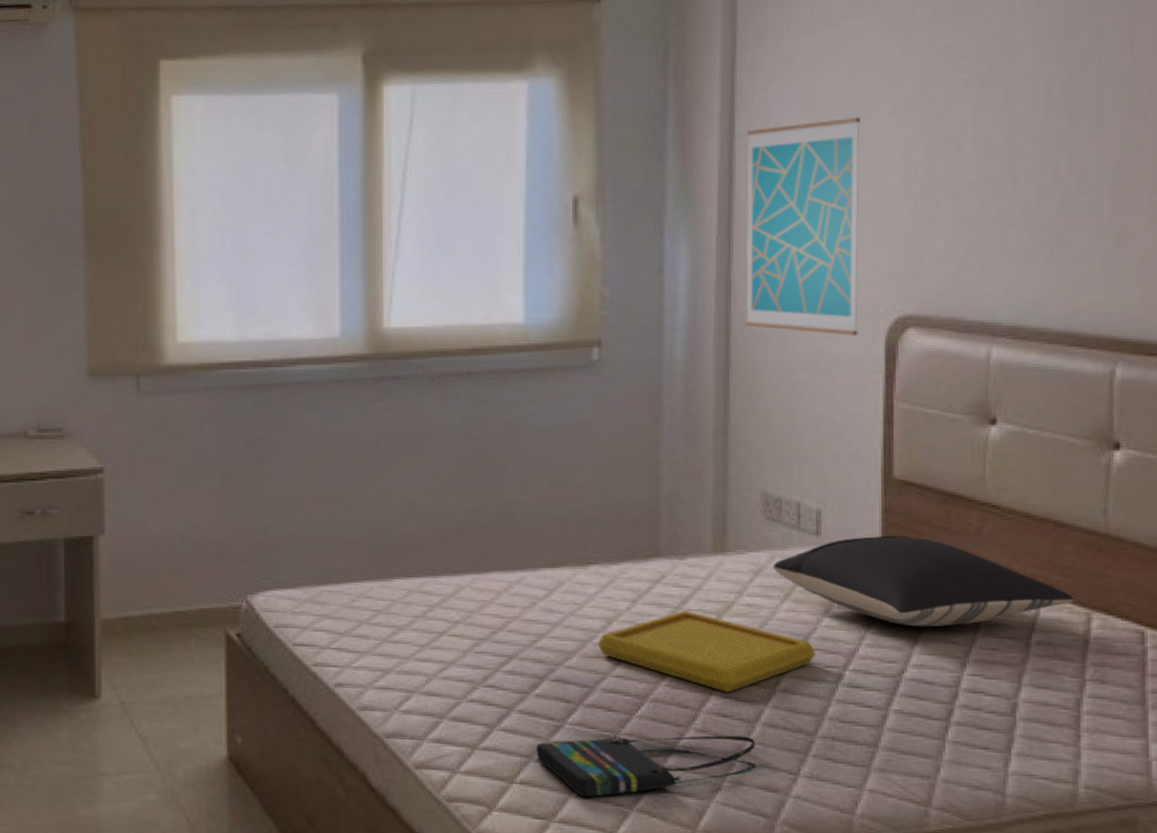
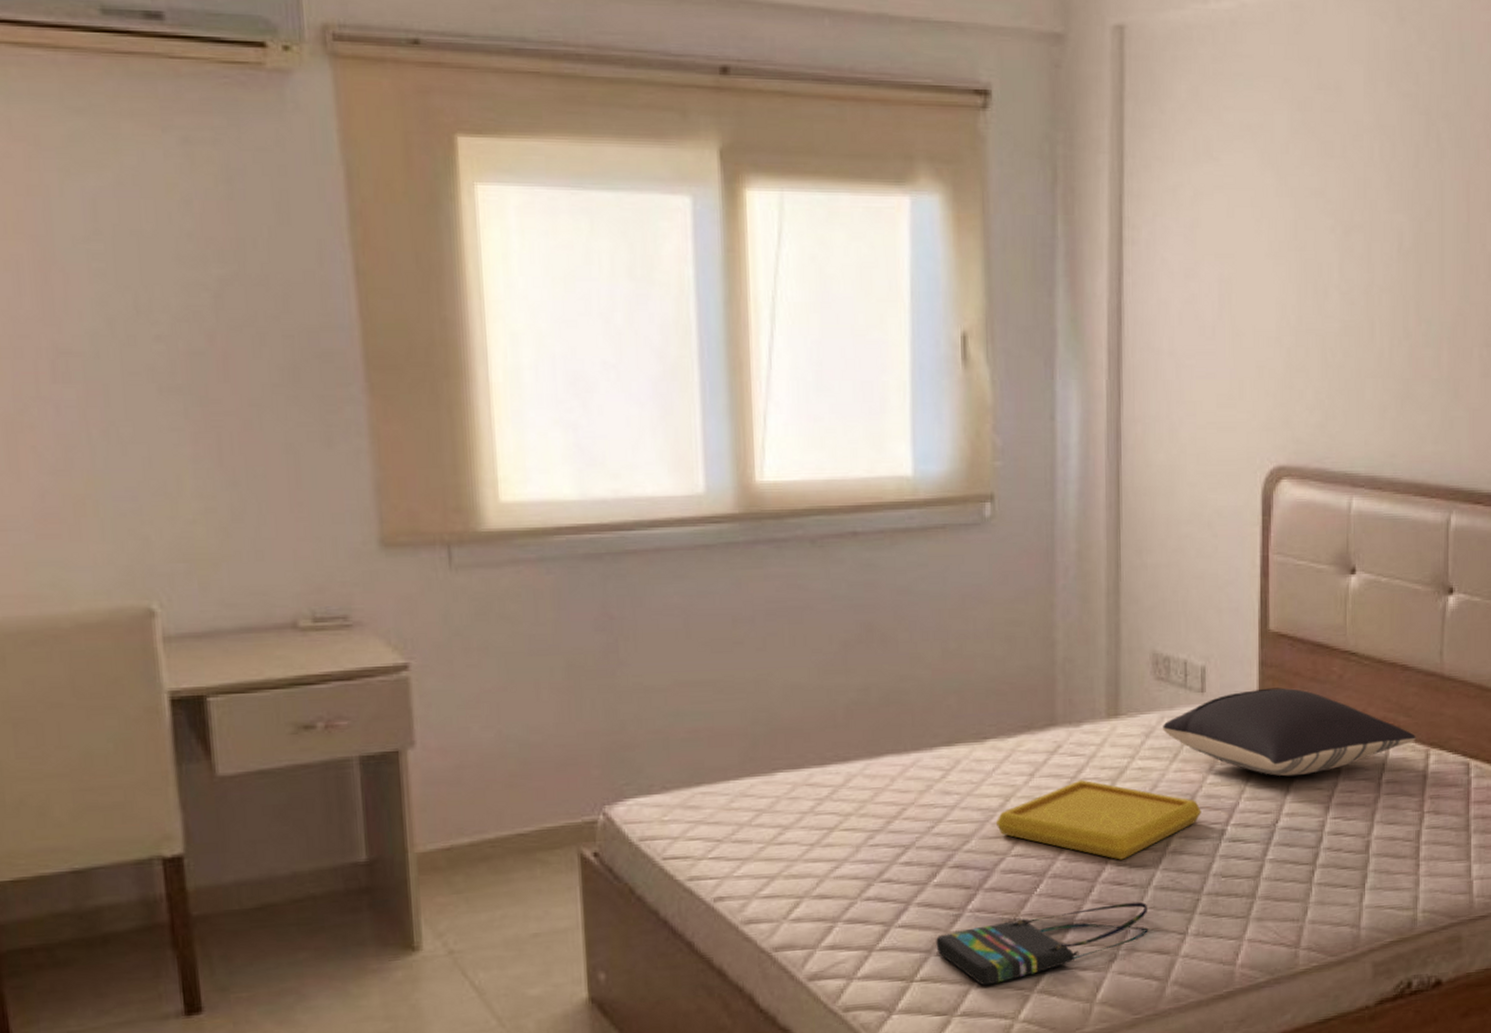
wall art: present [745,118,861,336] -> none [1135,259,1240,487]

